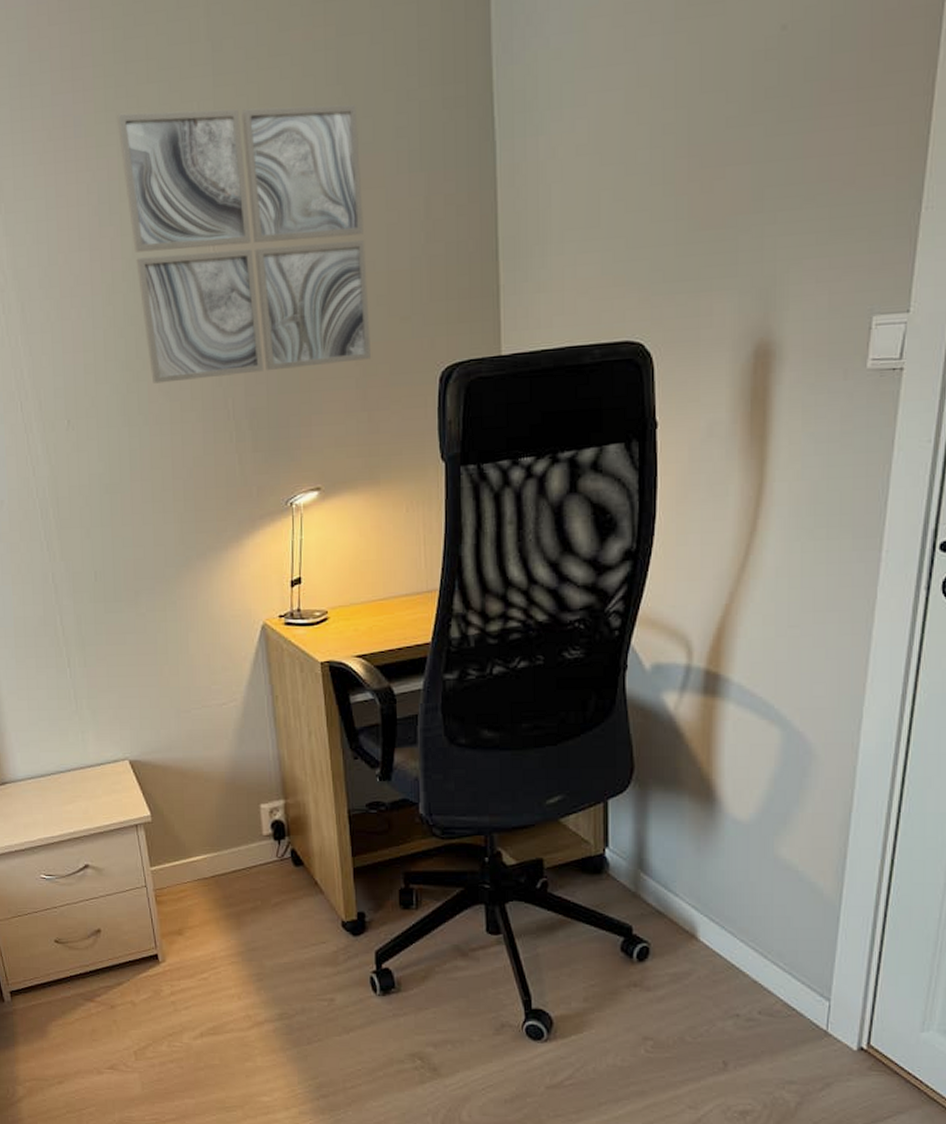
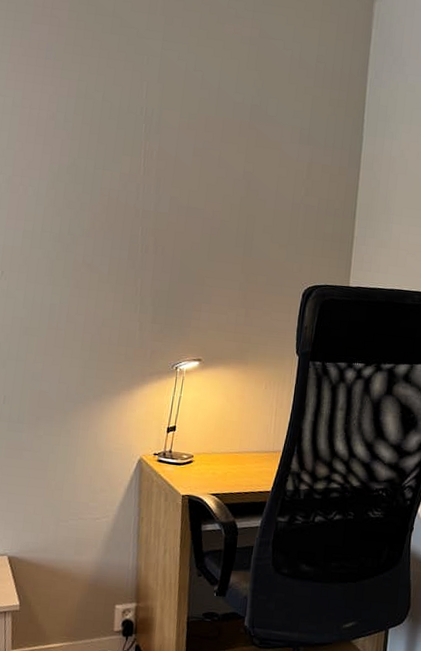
wall art: present [117,104,372,384] -> none [78,50,267,271]

